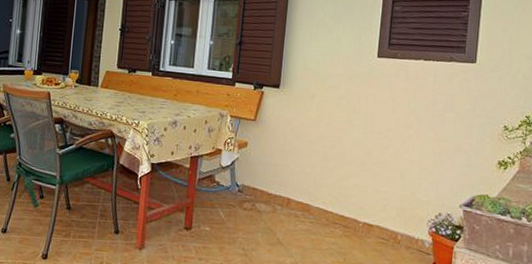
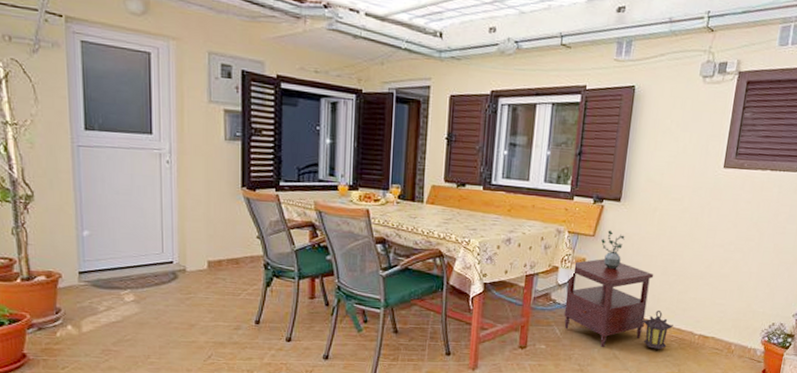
side table: none [227,142,315,233] -> present [564,259,654,348]
potted plant: none [262,115,285,154] -> present [601,230,625,270]
lantern: none [305,196,336,237] -> present [642,311,673,350]

